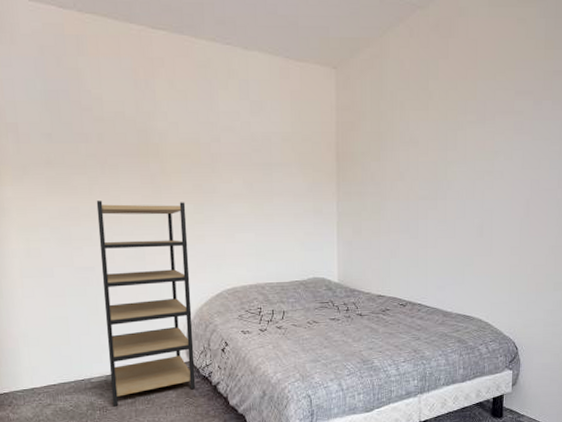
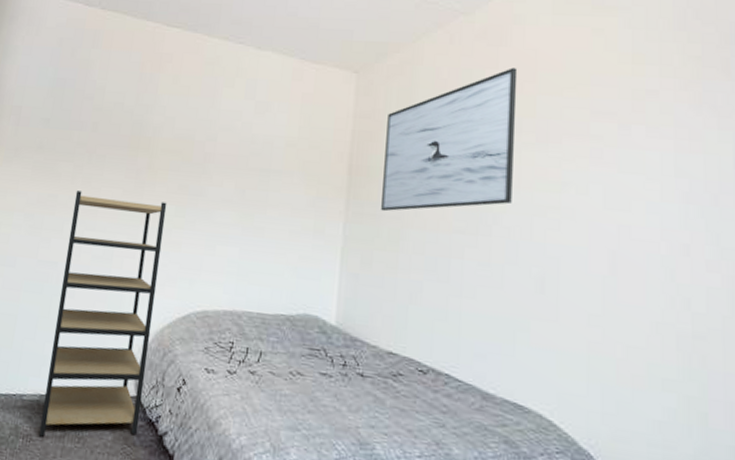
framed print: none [364,57,463,189] -> present [381,67,518,212]

